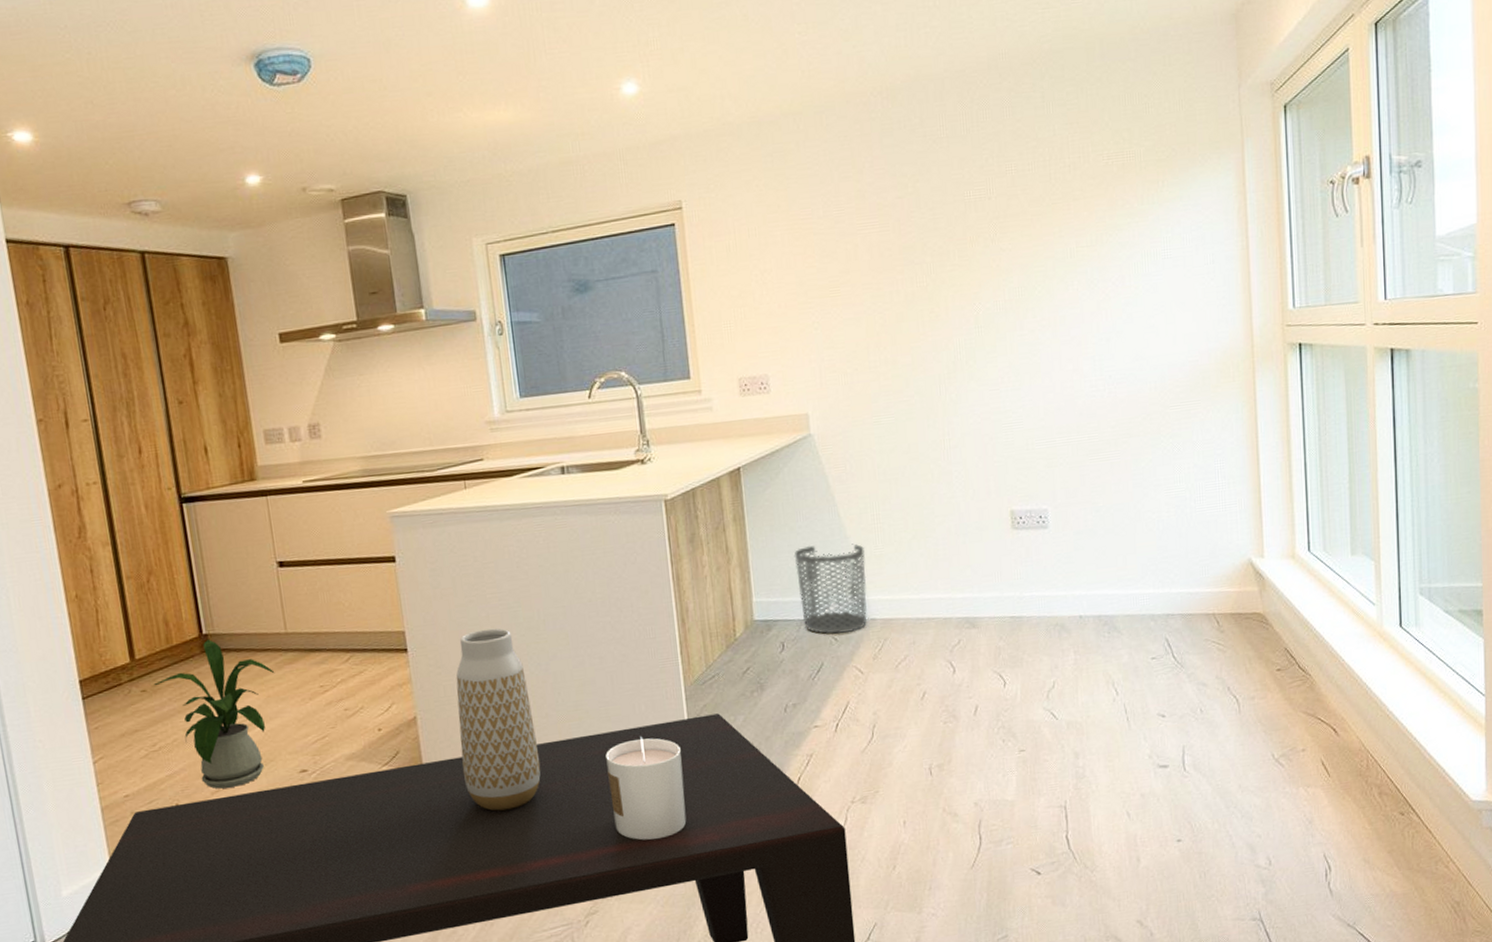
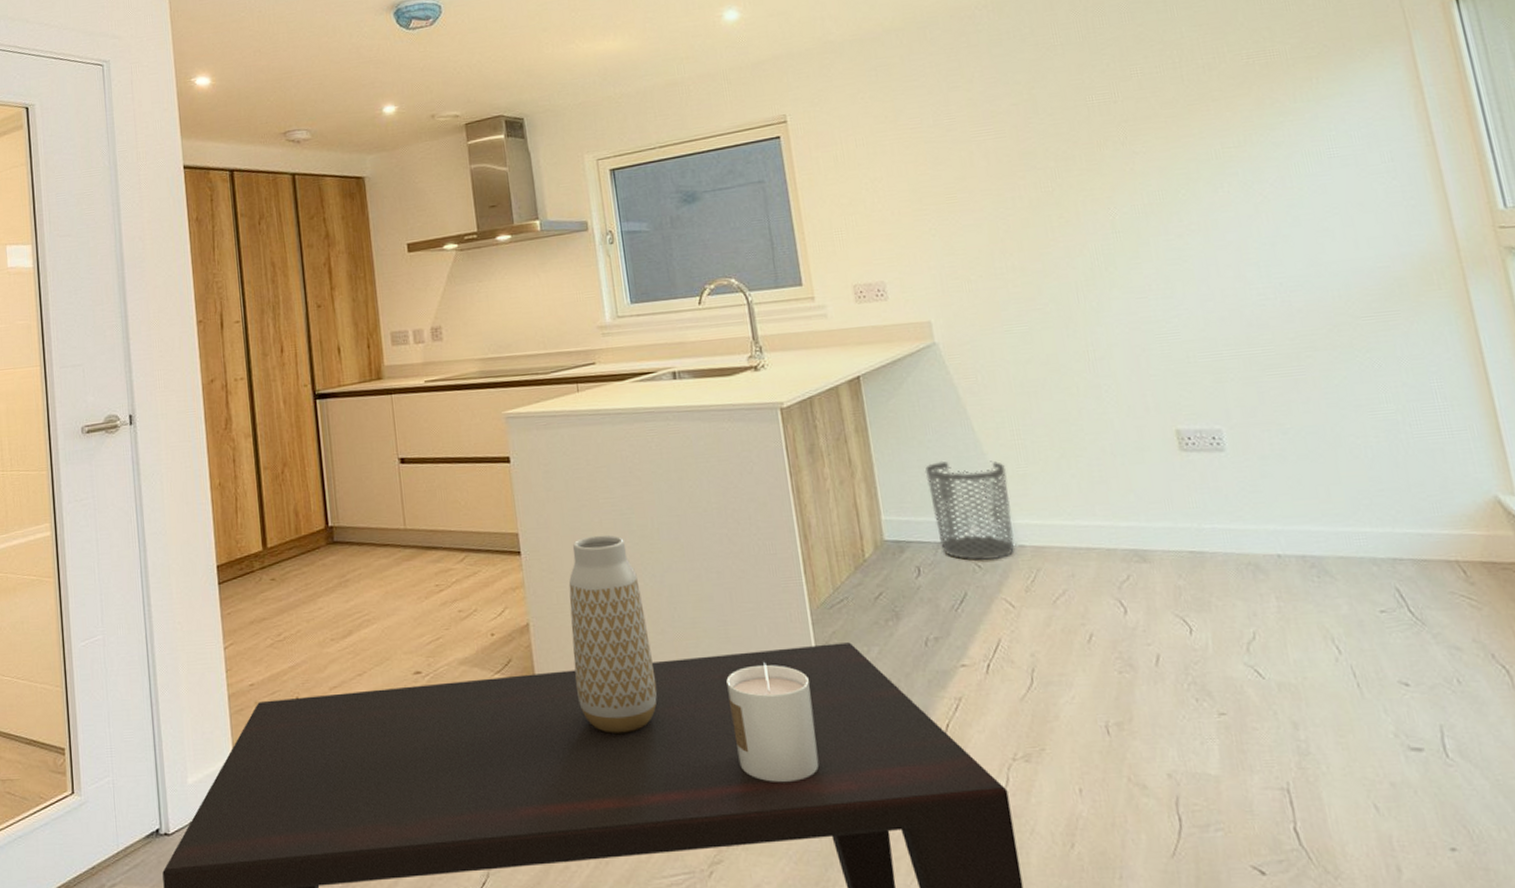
house plant: present [153,639,275,789] -> none [282,532,394,685]

